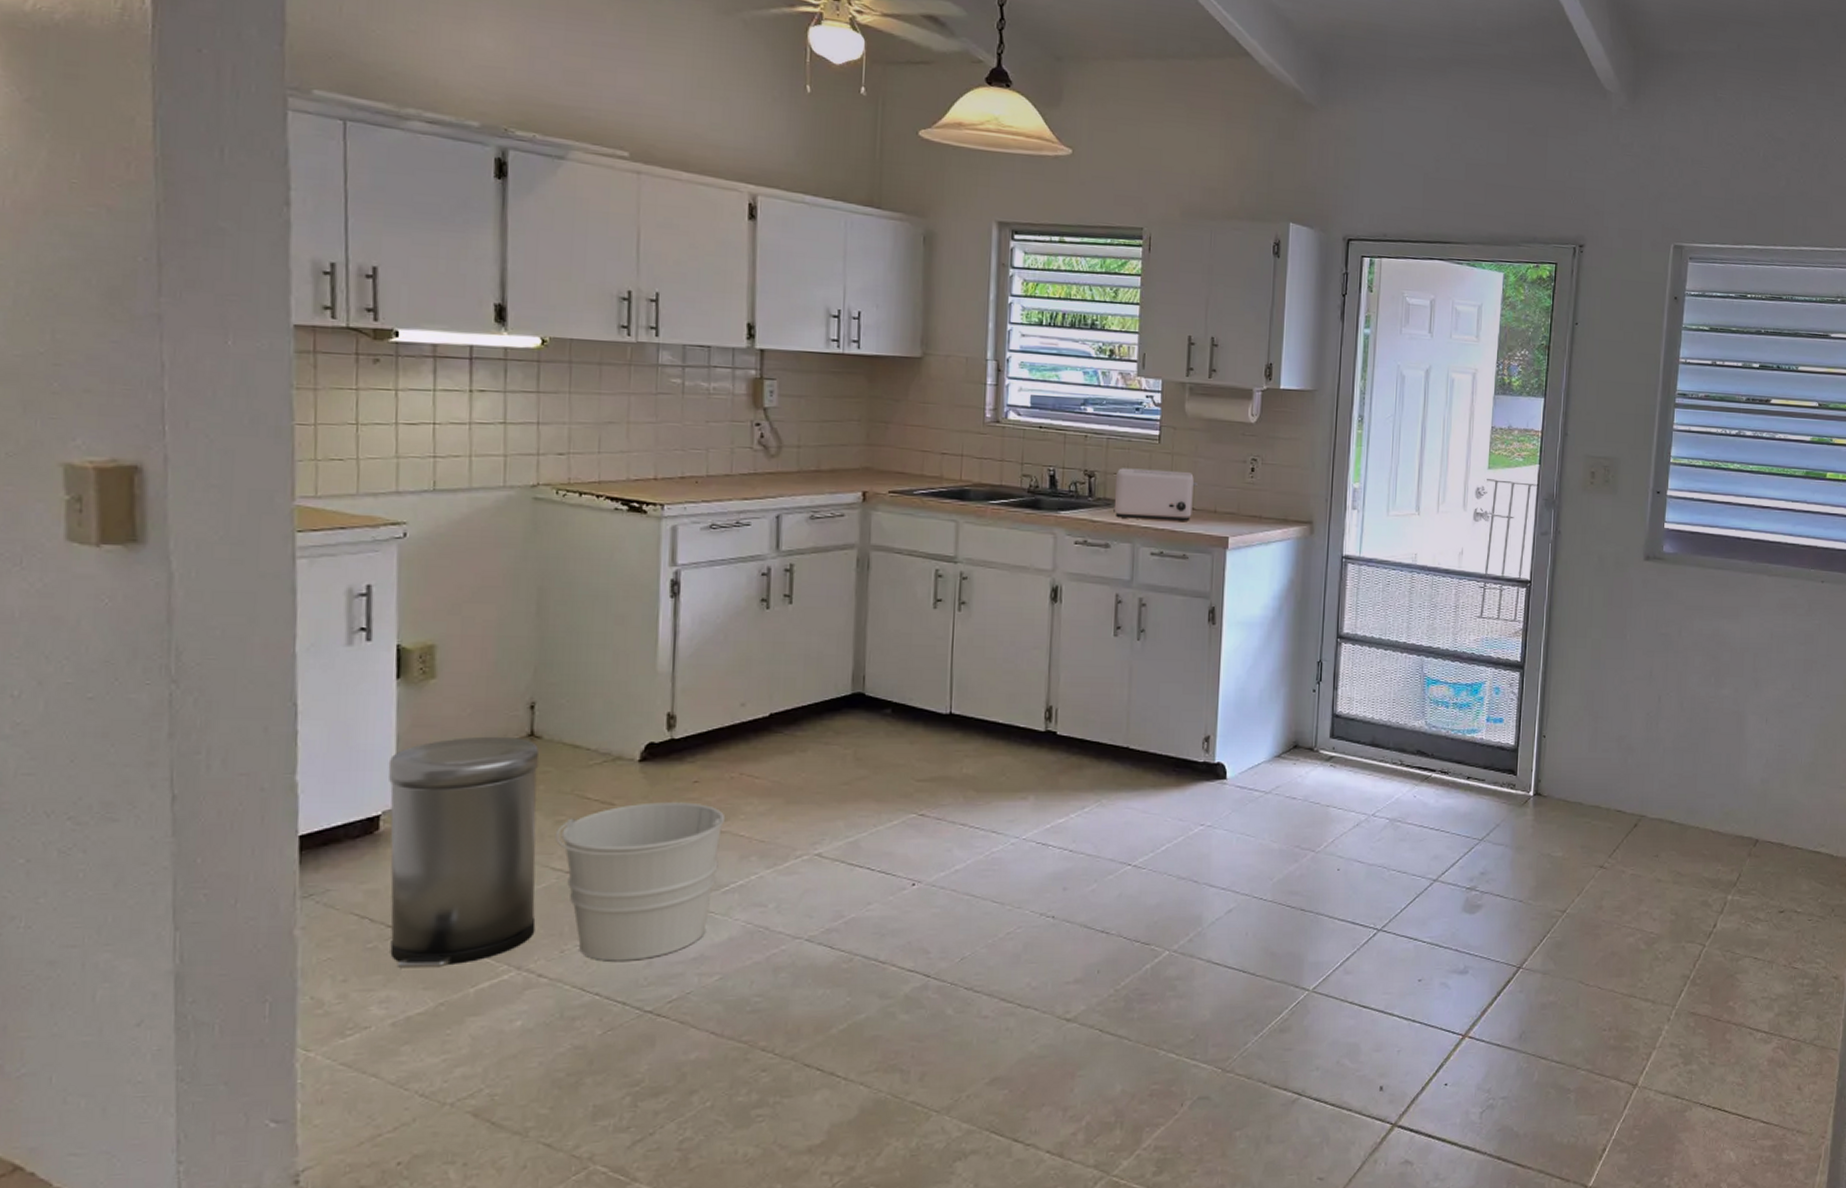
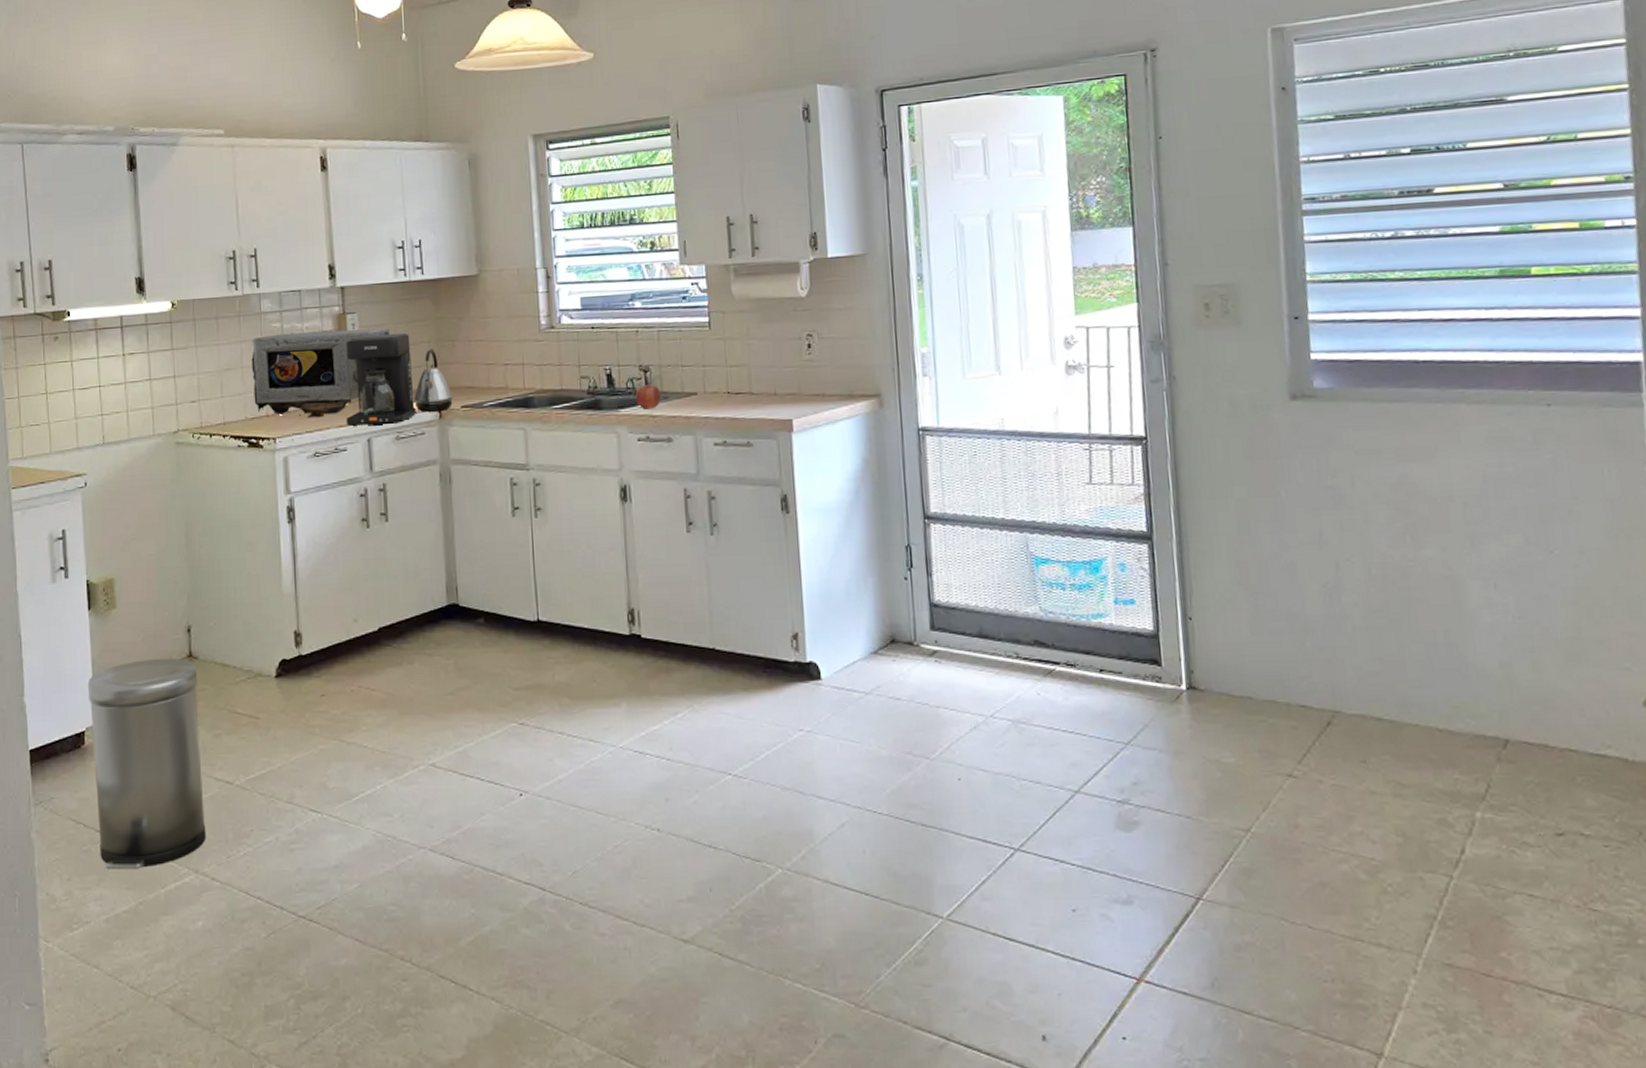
bucket: present [554,802,726,961] -> none [214,715,350,867]
microwave: none [640,390,814,488] -> present [251,328,390,418]
coffee maker: none [753,404,837,503] -> present [346,332,416,426]
kettle: none [835,426,881,494] -> present [414,347,454,412]
fruit: none [1077,487,1104,514] -> present [635,382,662,410]
toaster: present [1113,468,1198,522] -> none [671,355,754,411]

